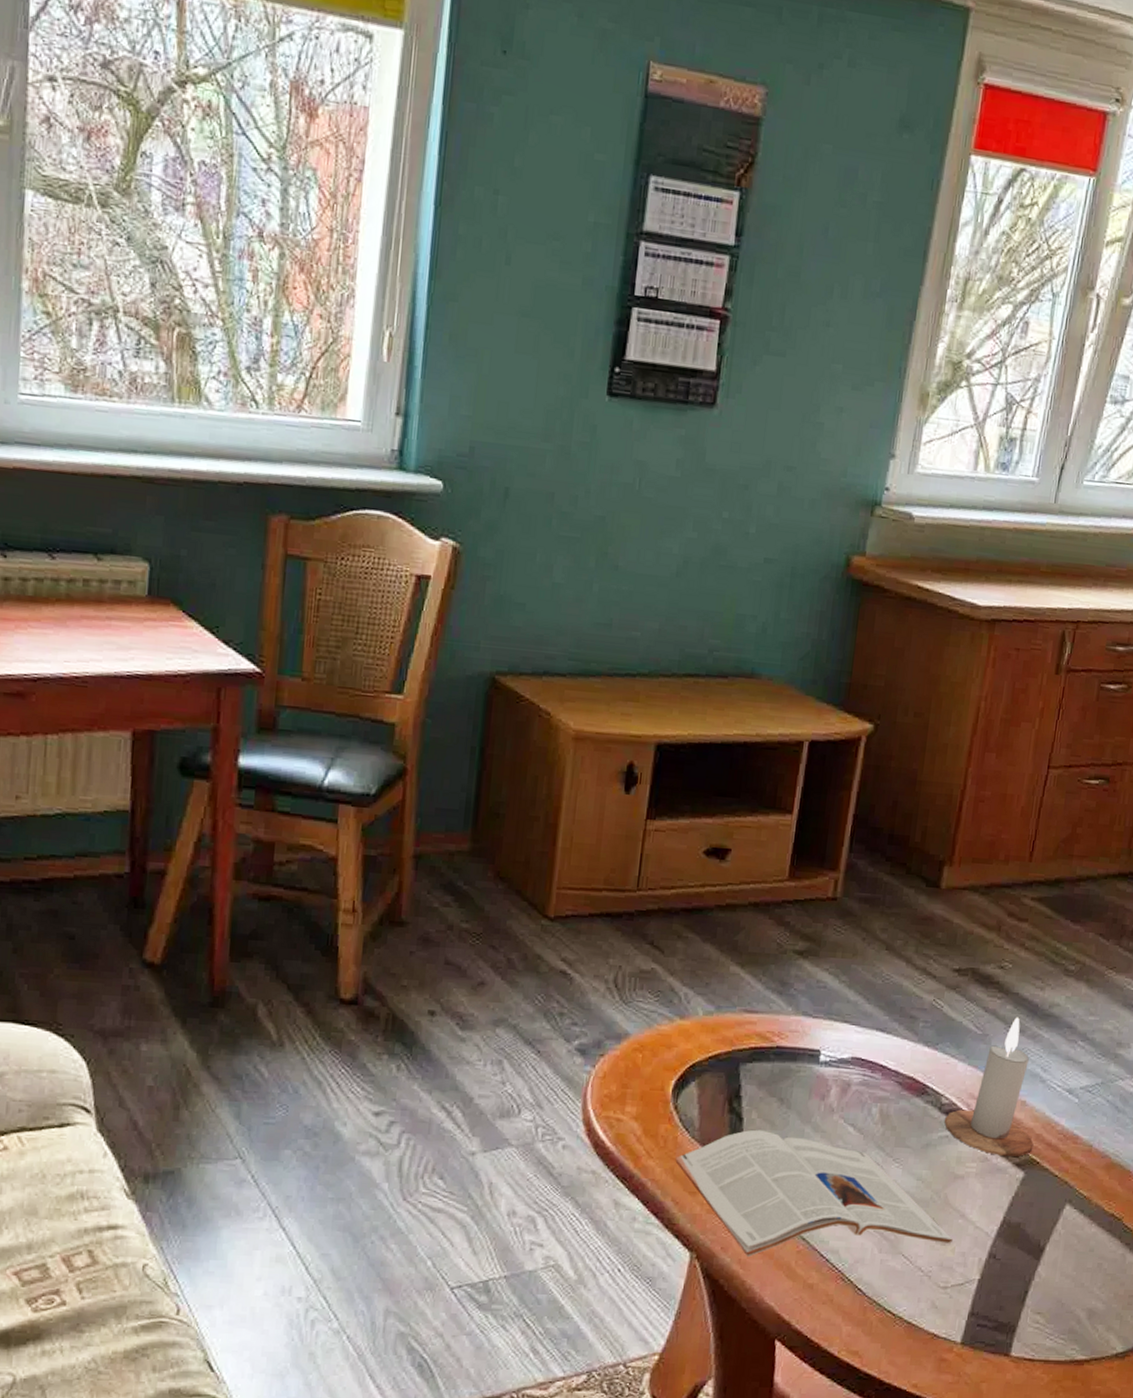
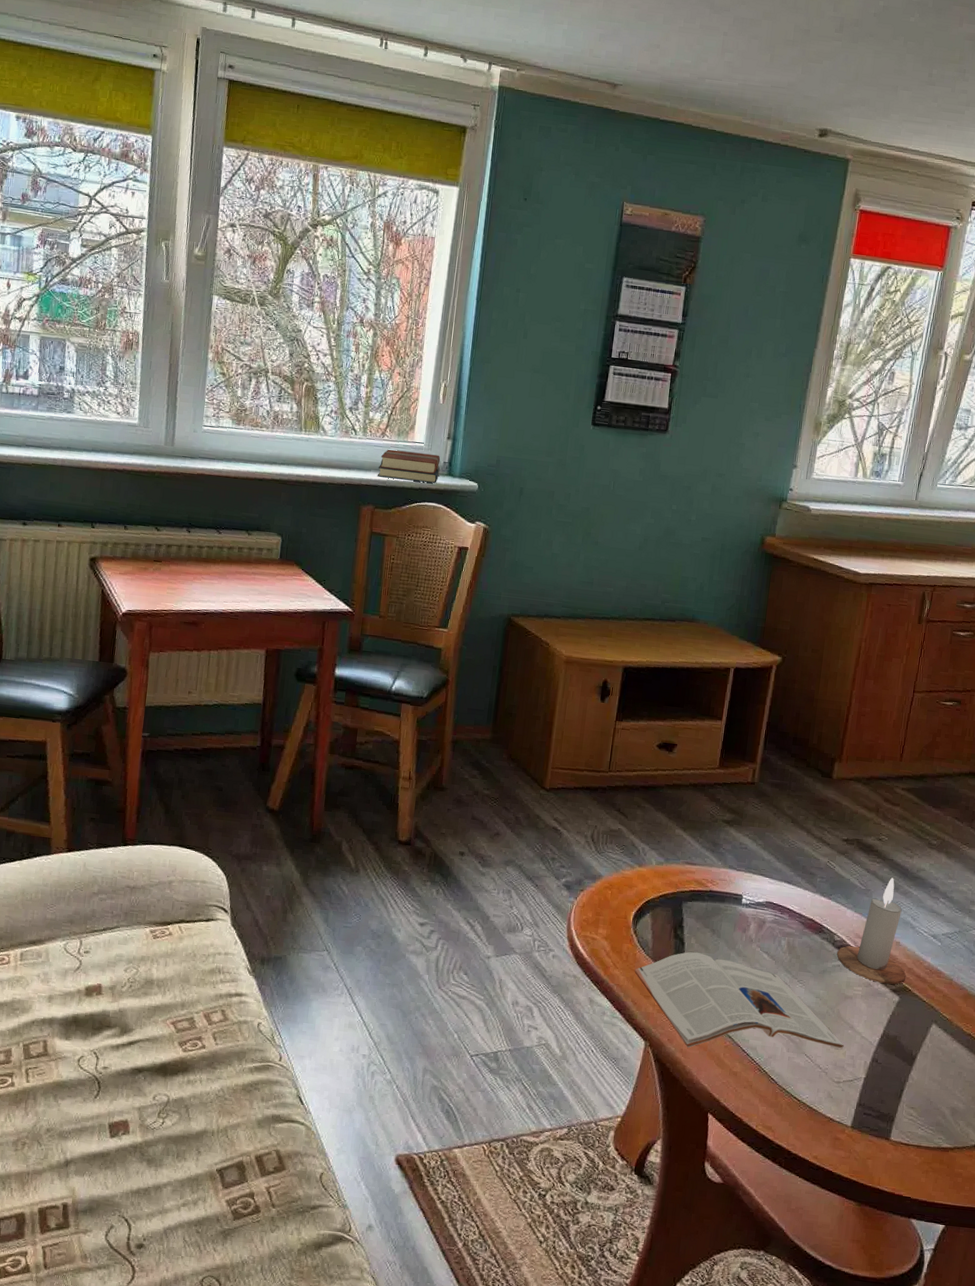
books: none [291,431,387,482] -> present [377,450,441,483]

